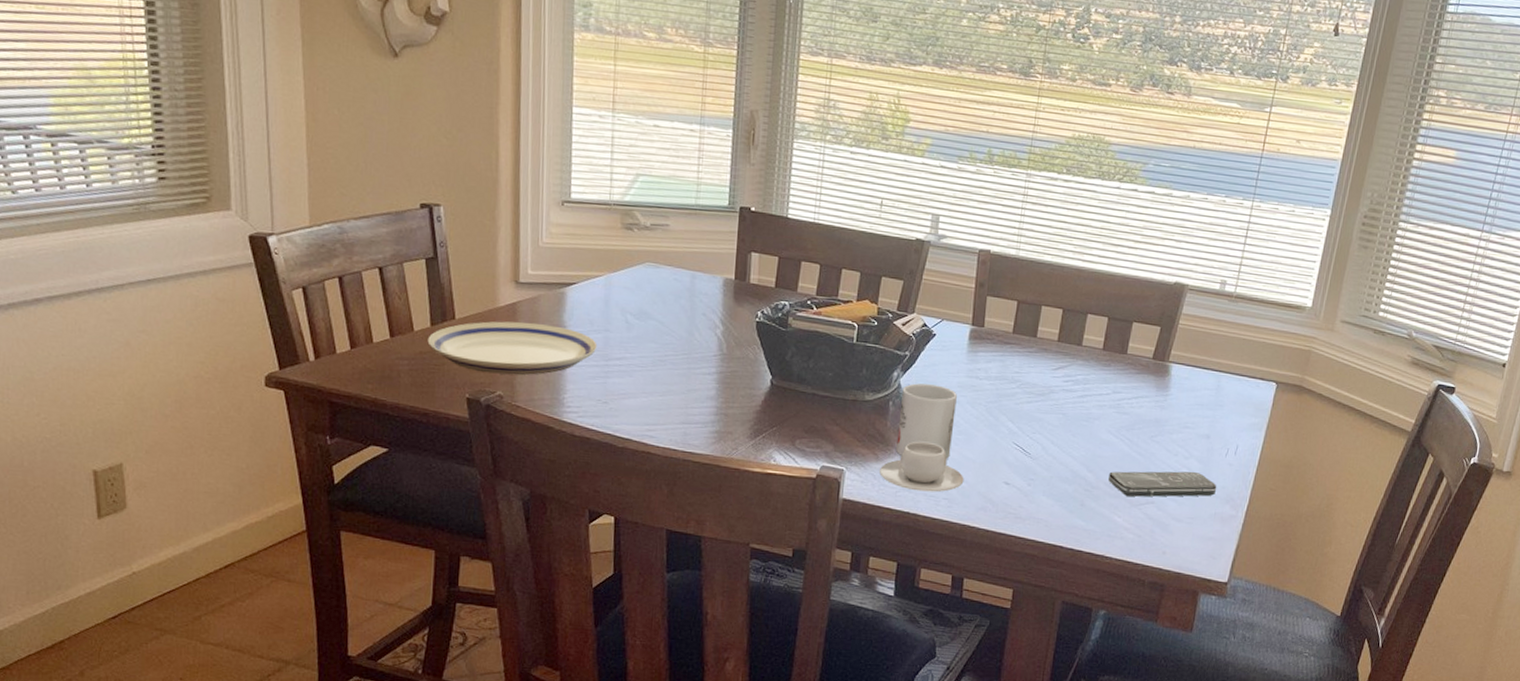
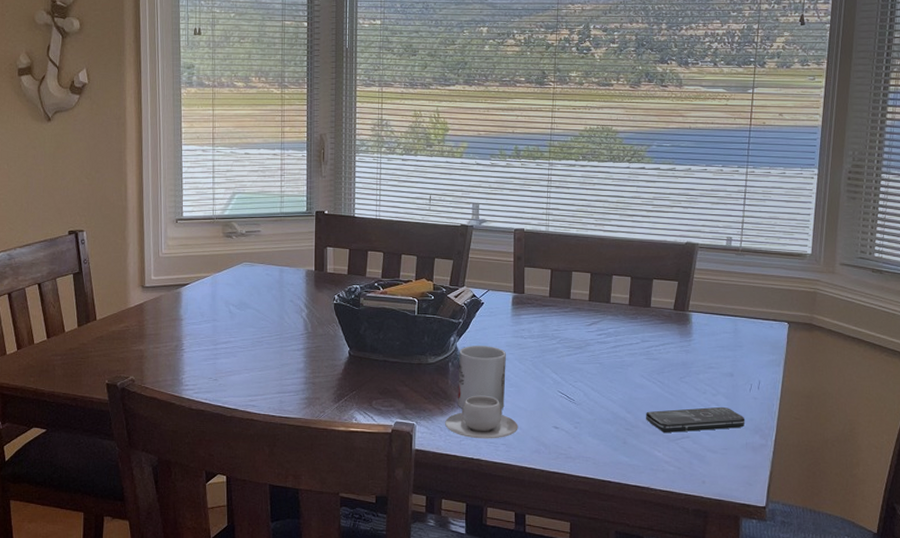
plate: present [427,321,598,375] -> none [75,318,208,362]

